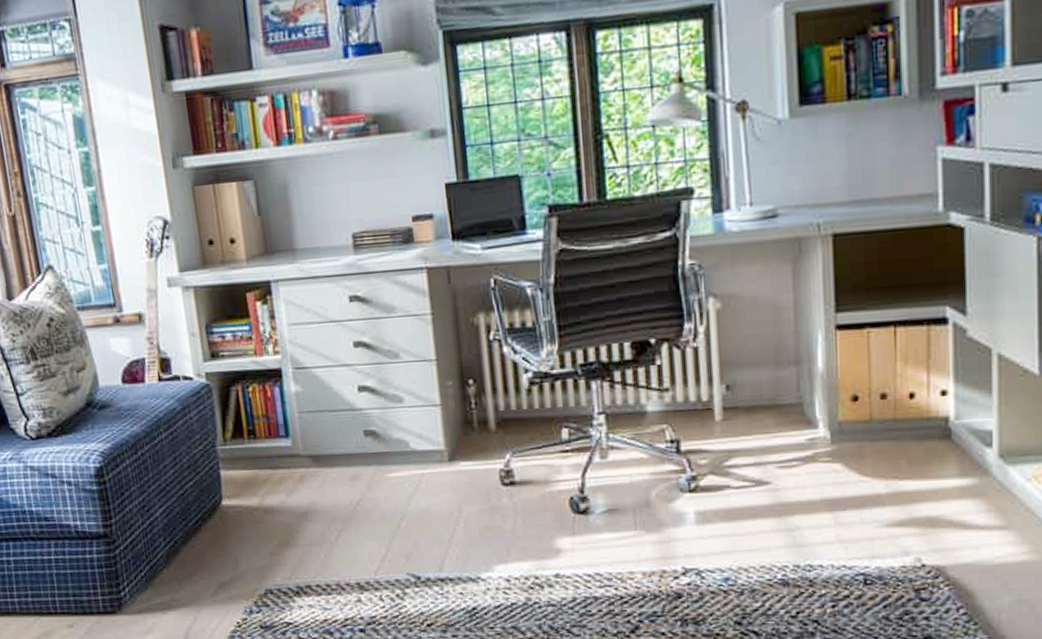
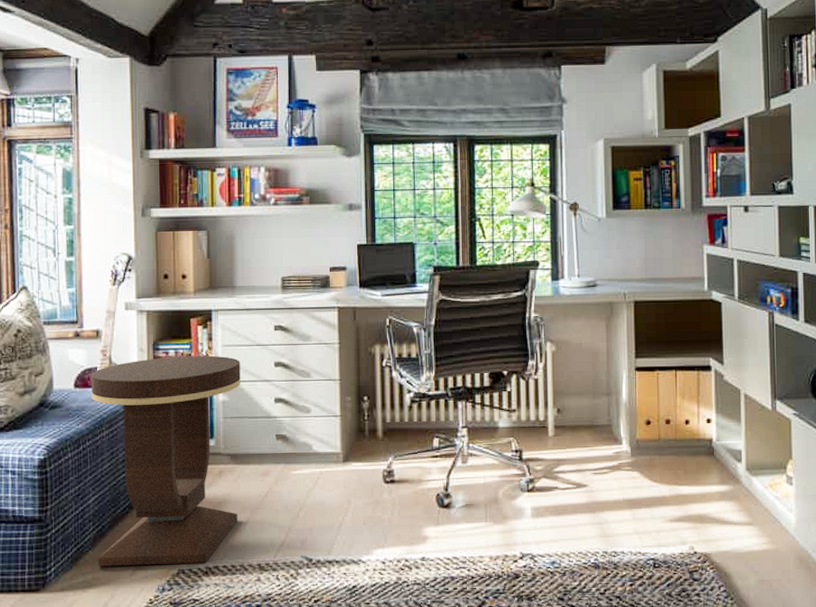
side table: none [139,337,328,587] -> present [91,355,241,567]

